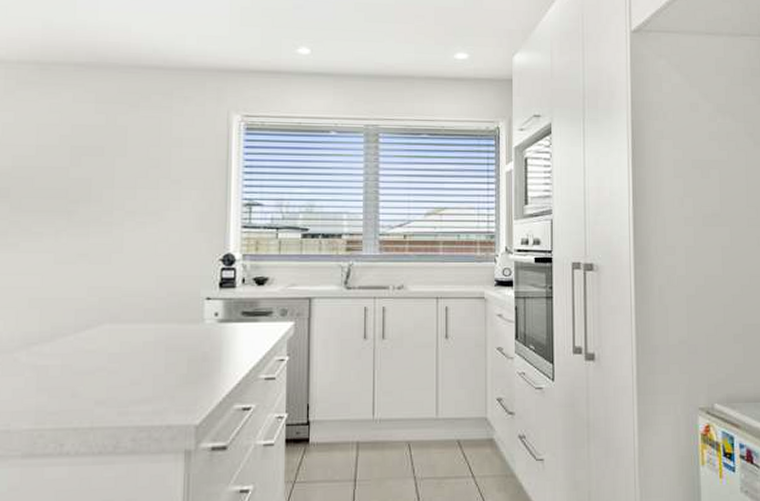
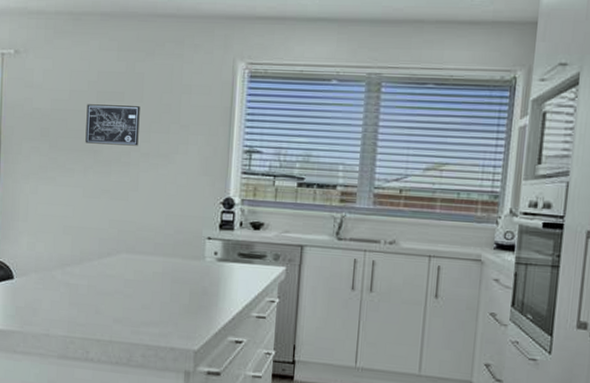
wall art: none [56,160,124,204] -> present [85,104,140,146]

